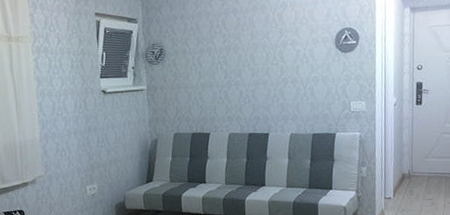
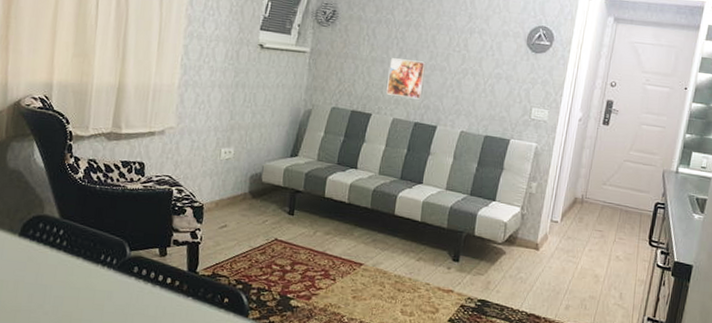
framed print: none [218,79,251,114] -> present [386,58,427,100]

